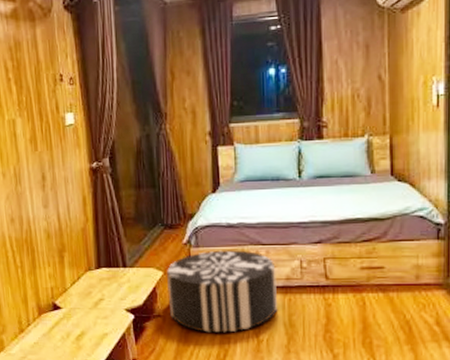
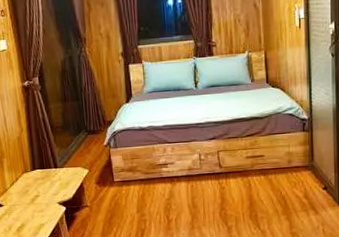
pouf: present [166,250,278,334] -> none [91,148,183,218]

